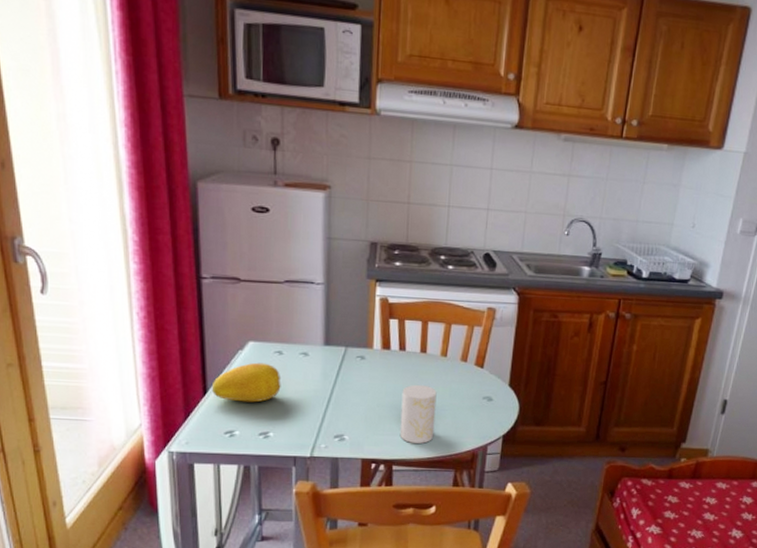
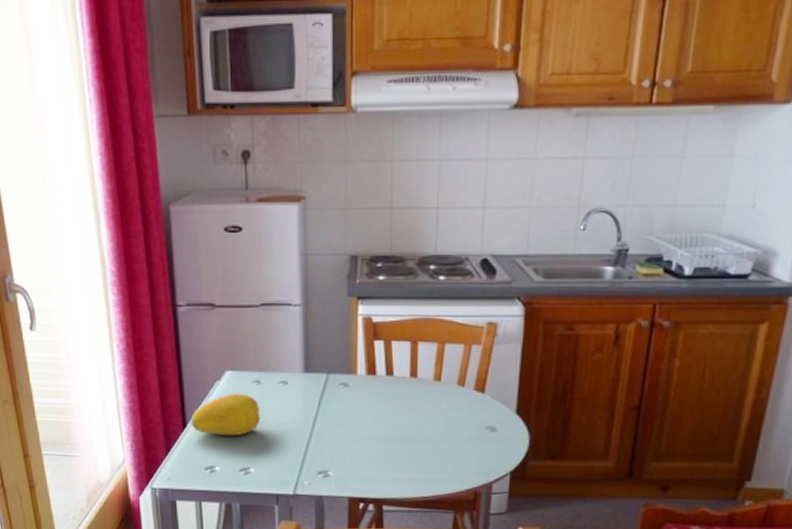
cup: present [399,384,437,444] -> none [389,413,431,481]

